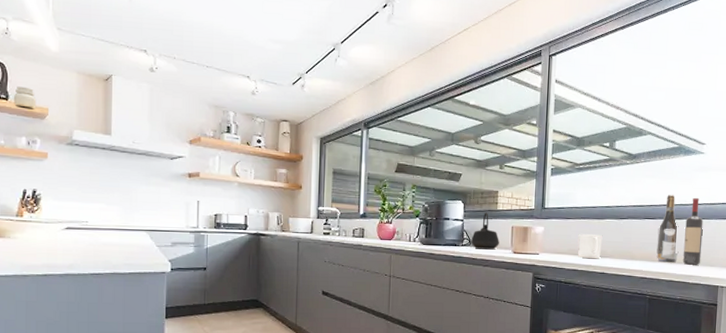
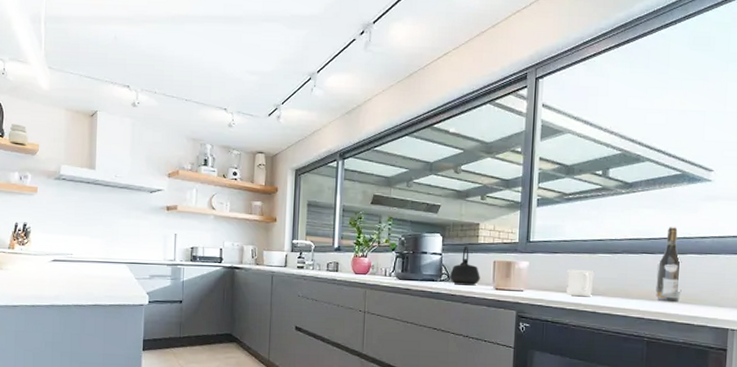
wine bottle: present [683,197,704,265] -> none [687,230,711,305]

